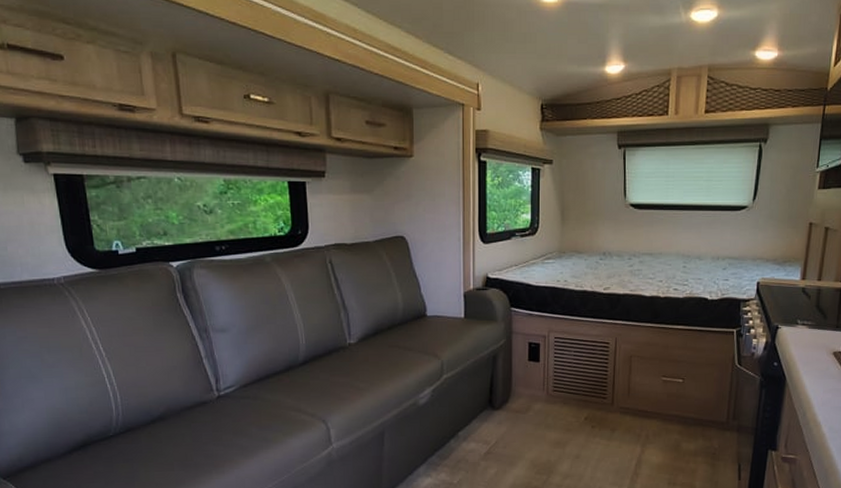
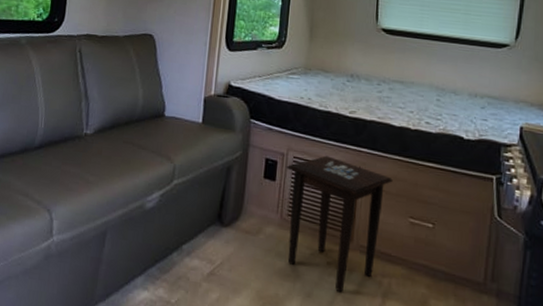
side table: none [548,332,646,450] -> present [286,155,393,293]

